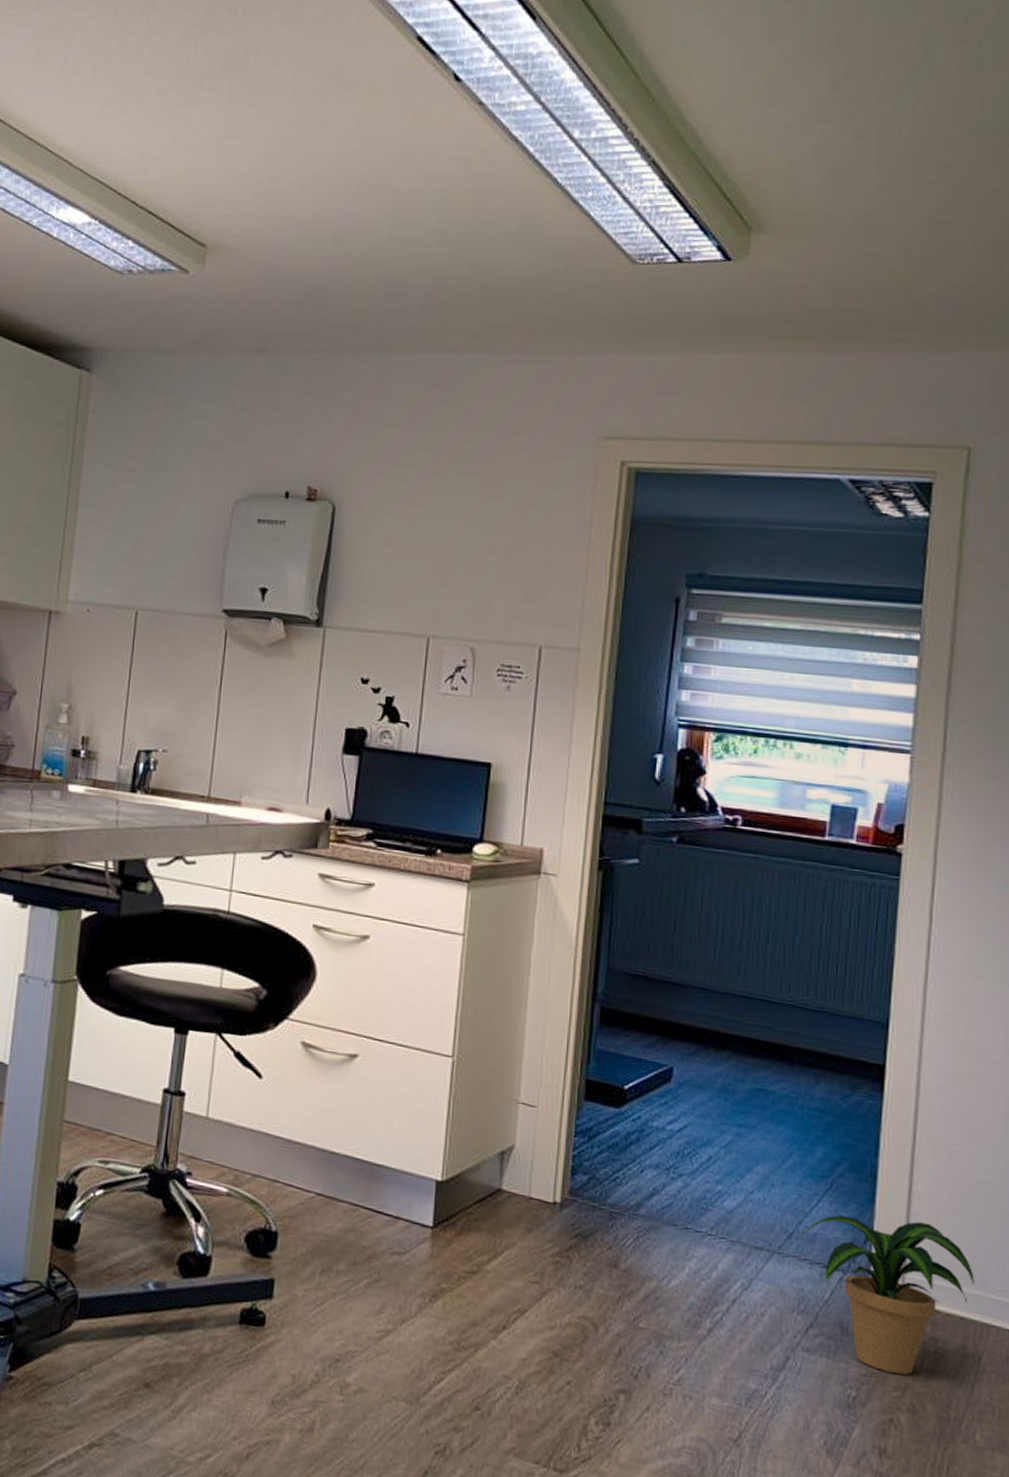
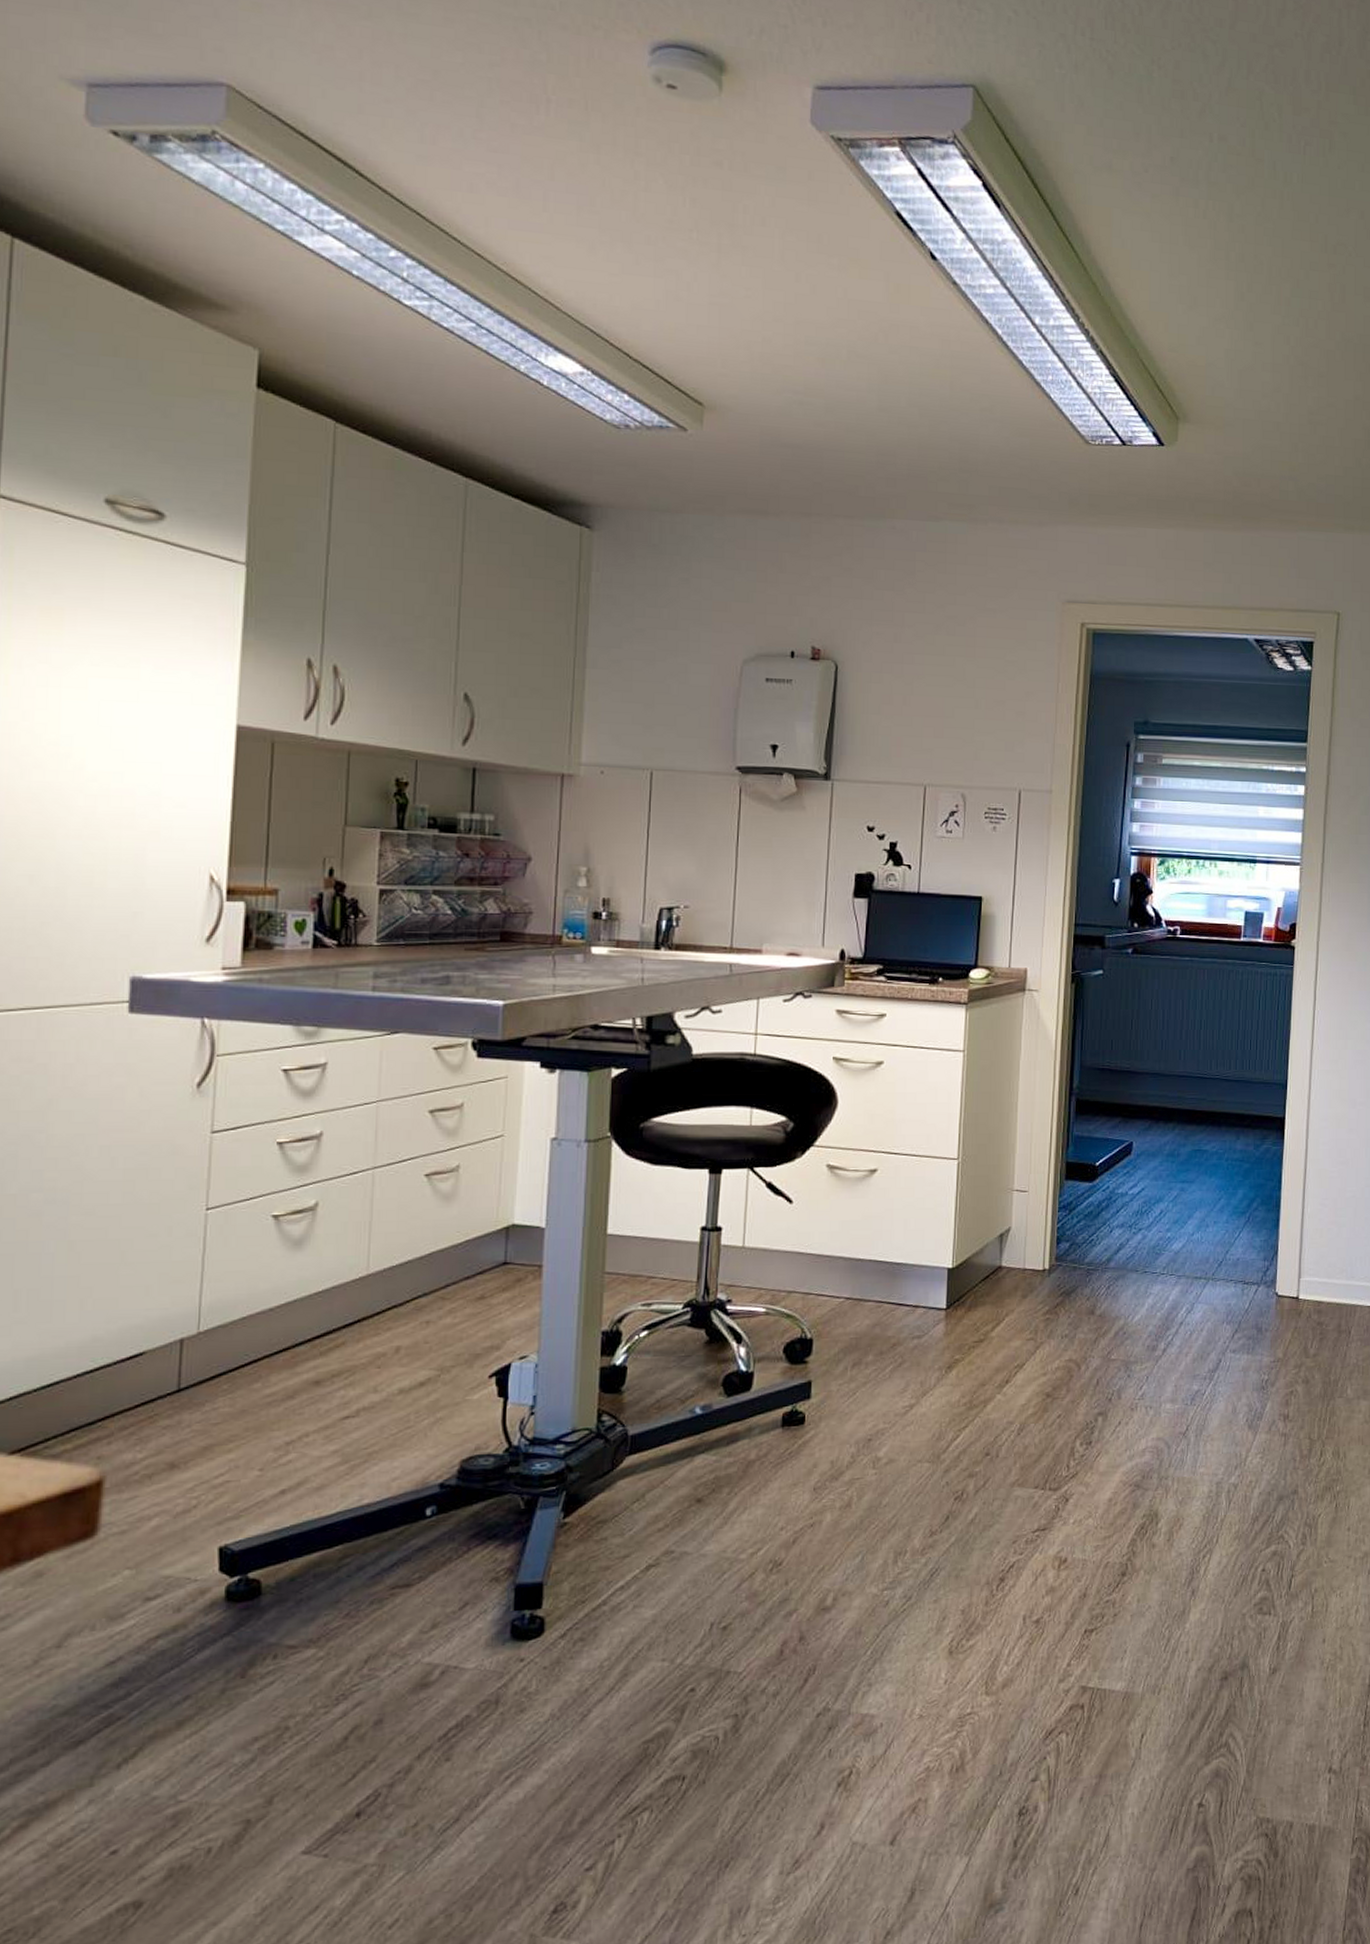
potted plant: present [802,1215,974,1375] -> none [1229,1236,1346,1356]

